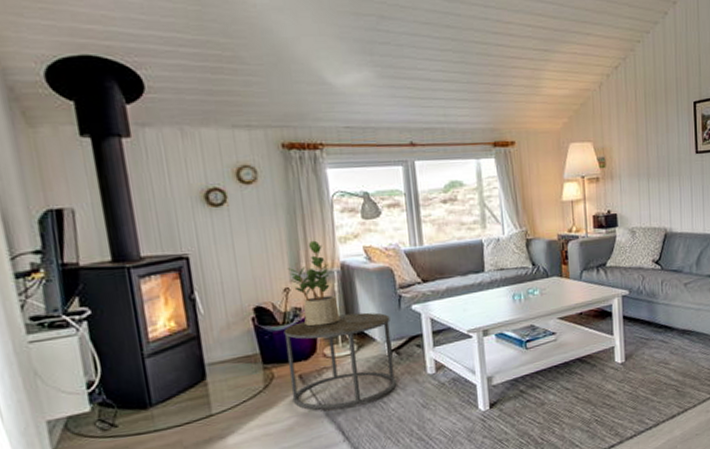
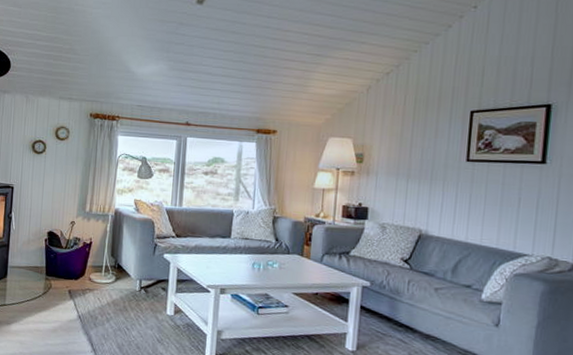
side table: present [284,312,397,410] -> none [60,249,145,326]
potted plant: present [287,240,340,327] -> none [76,188,108,256]

